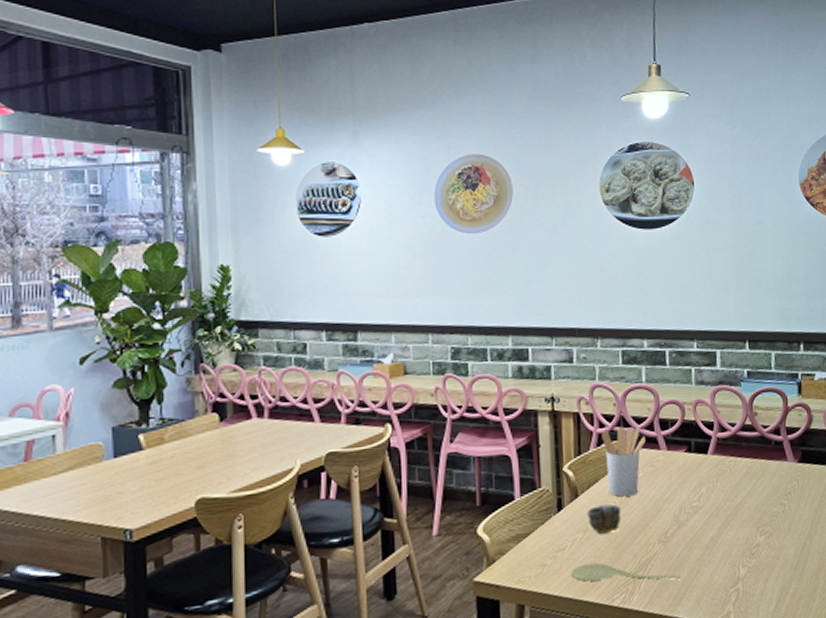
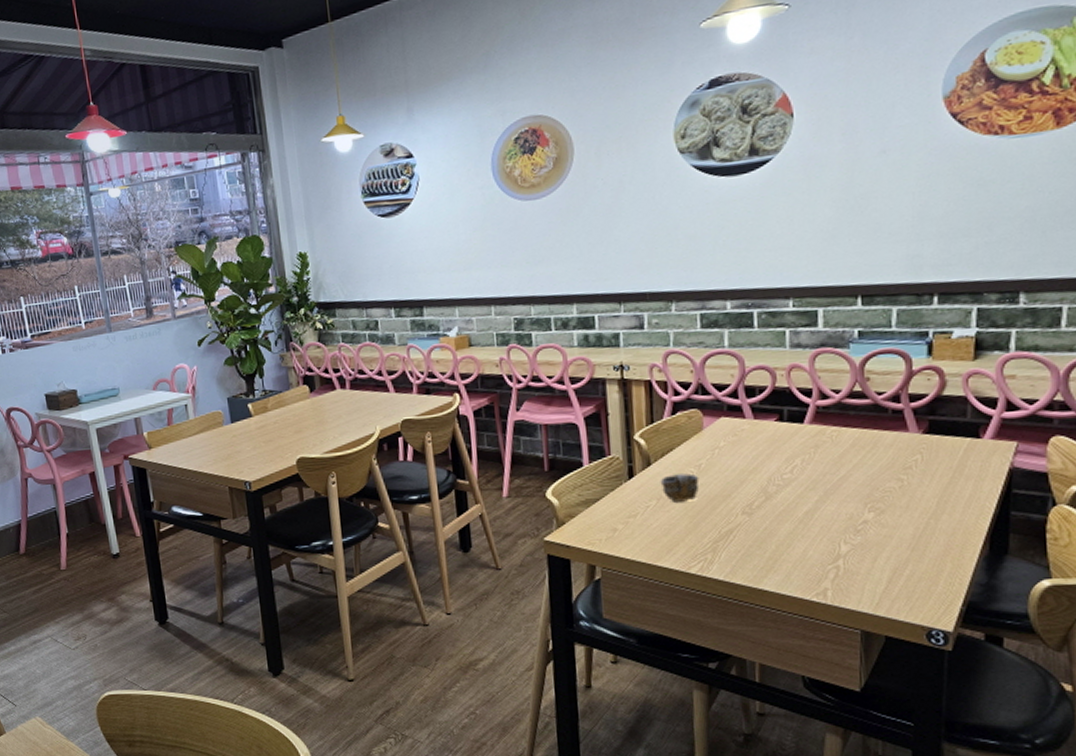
spoon: present [571,562,681,582] -> none [643,530,768,552]
utensil holder: present [602,426,647,497] -> none [677,394,729,467]

